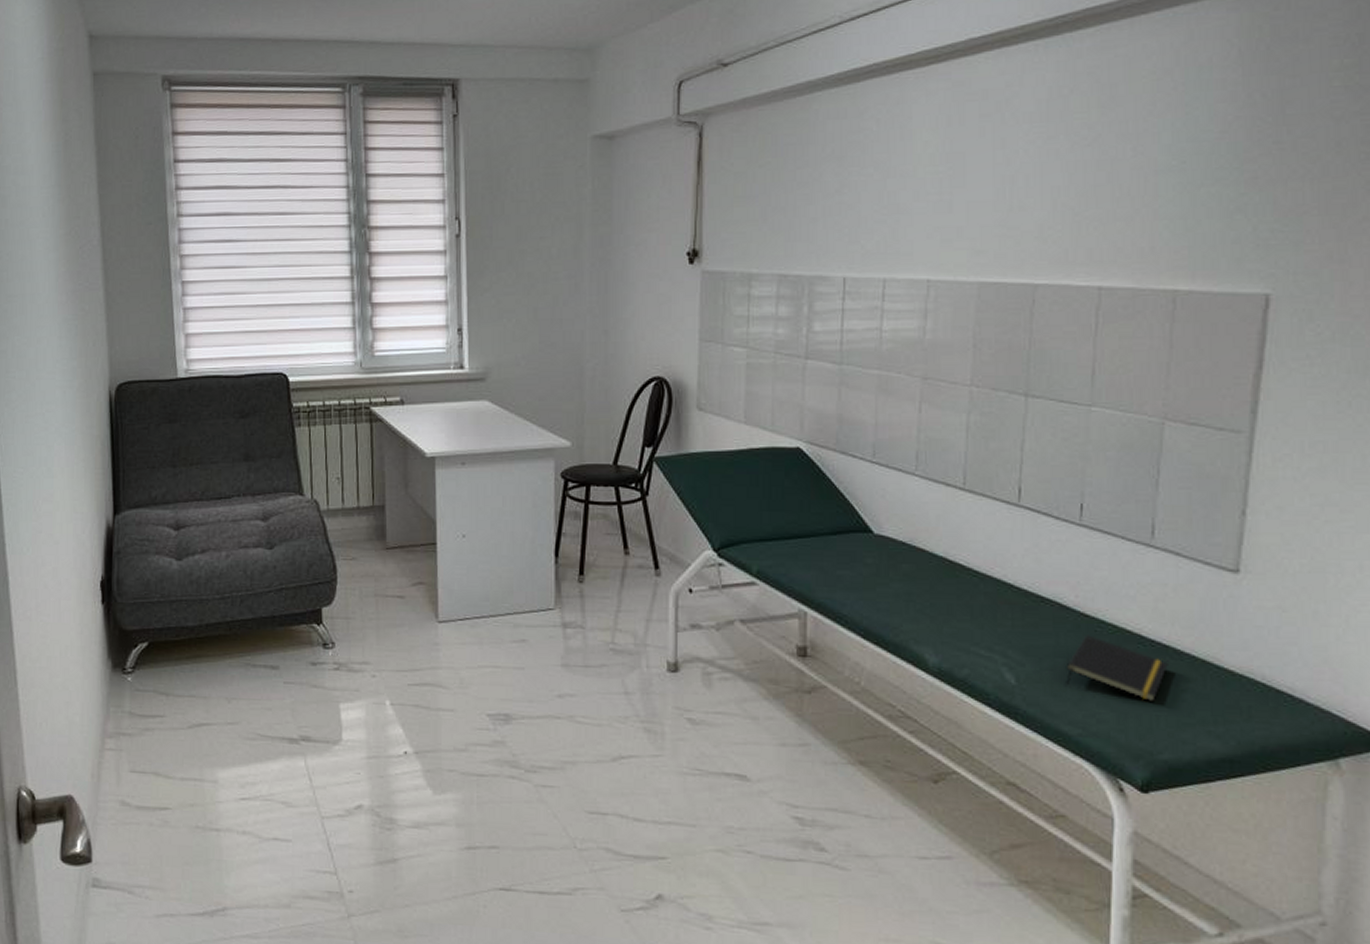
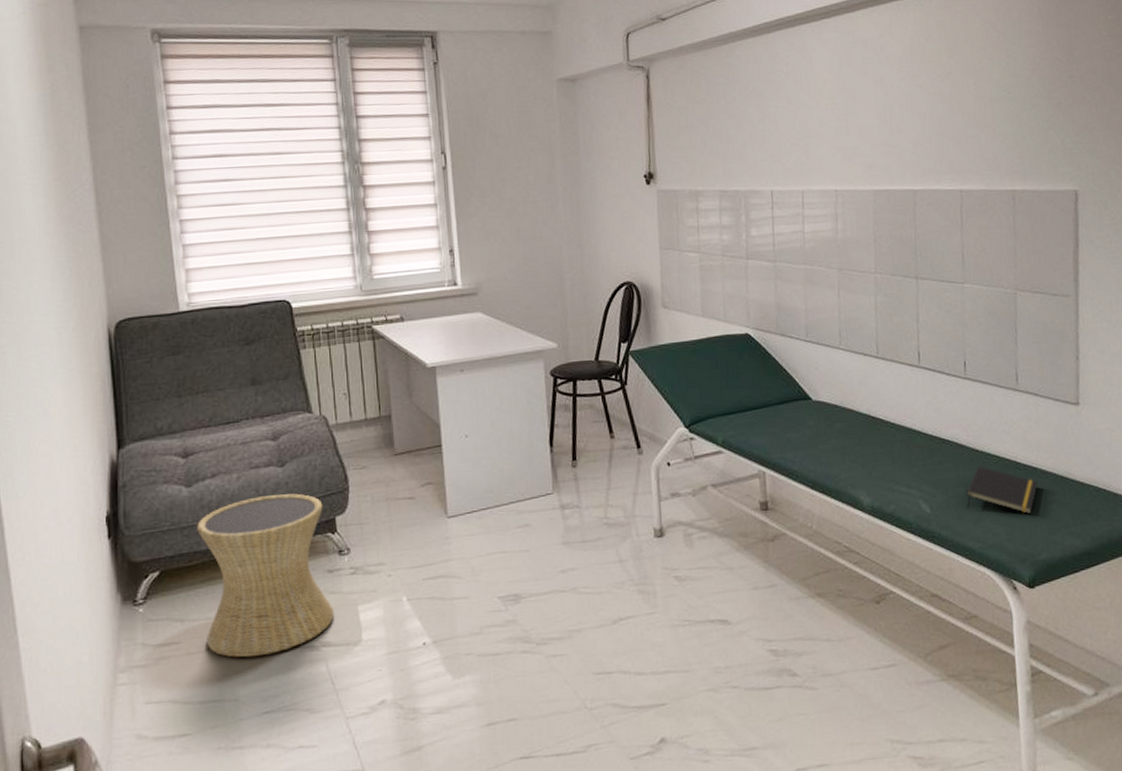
side table: none [185,578,315,741] -> present [197,493,334,658]

